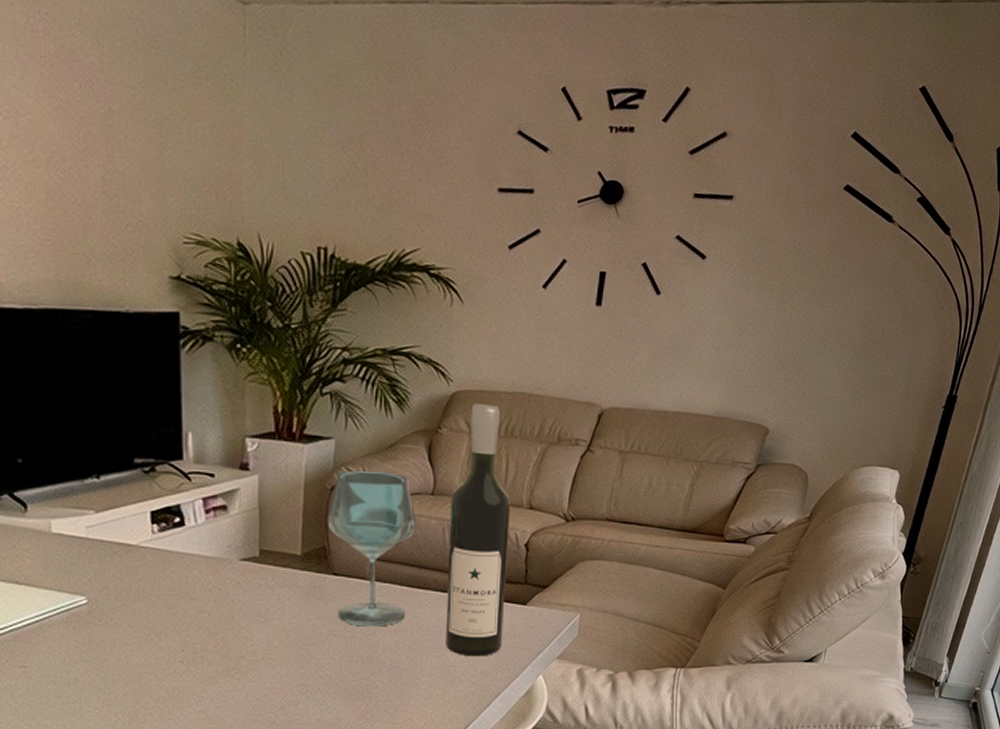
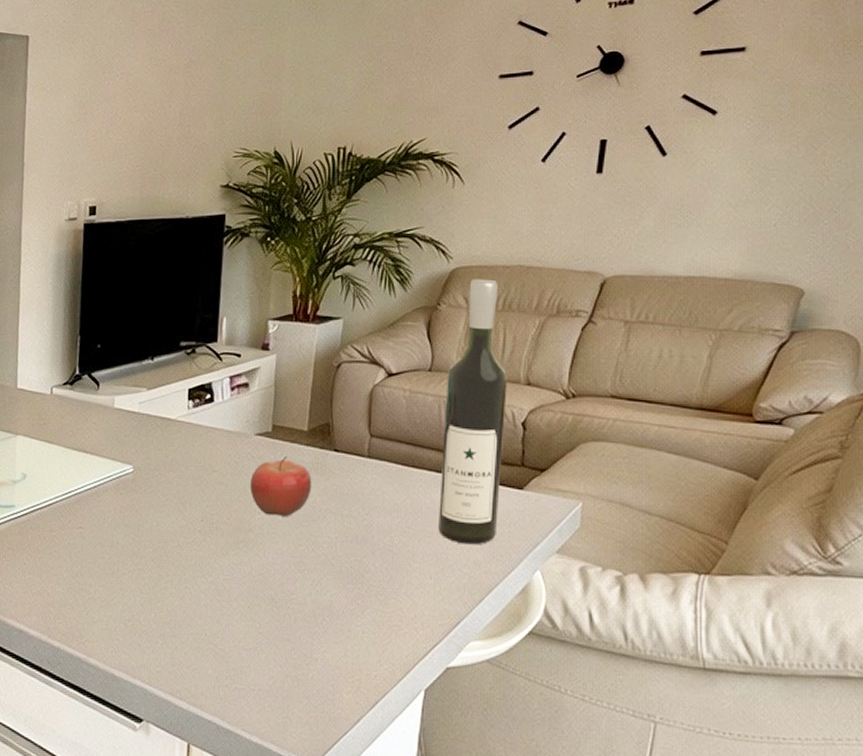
fruit: none [238,581,310,641] -> present [250,456,312,516]
wine glass: present [328,470,417,627] -> none [333,348,414,506]

